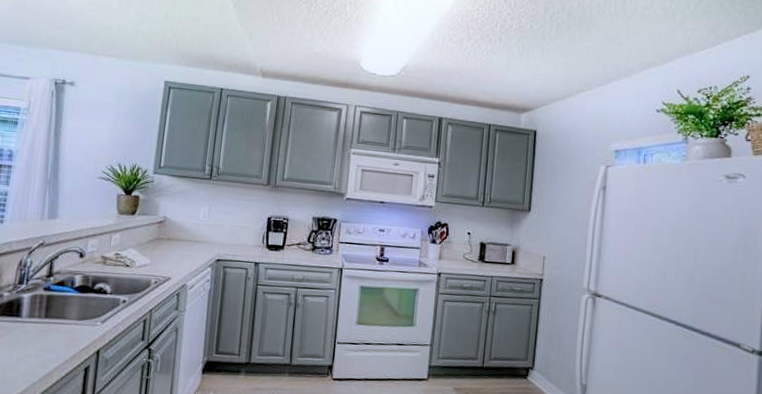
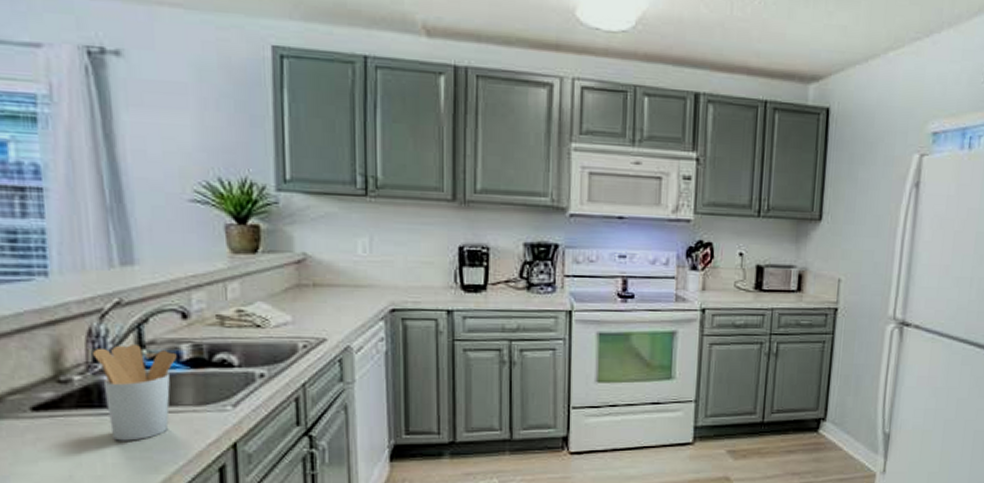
utensil holder: none [19,273,72,343] -> present [93,345,177,441]

